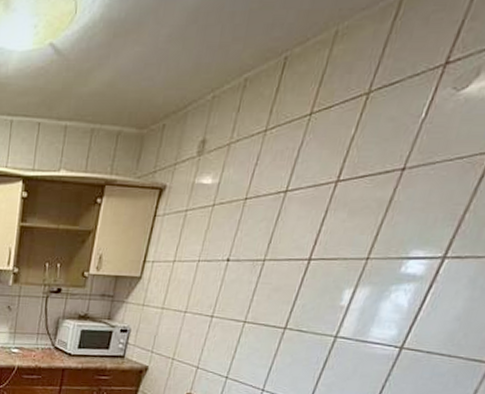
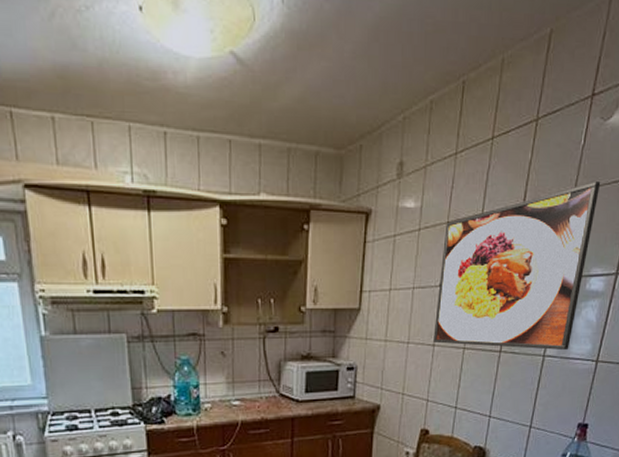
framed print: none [212,156,440,334] -> present [433,180,601,351]

